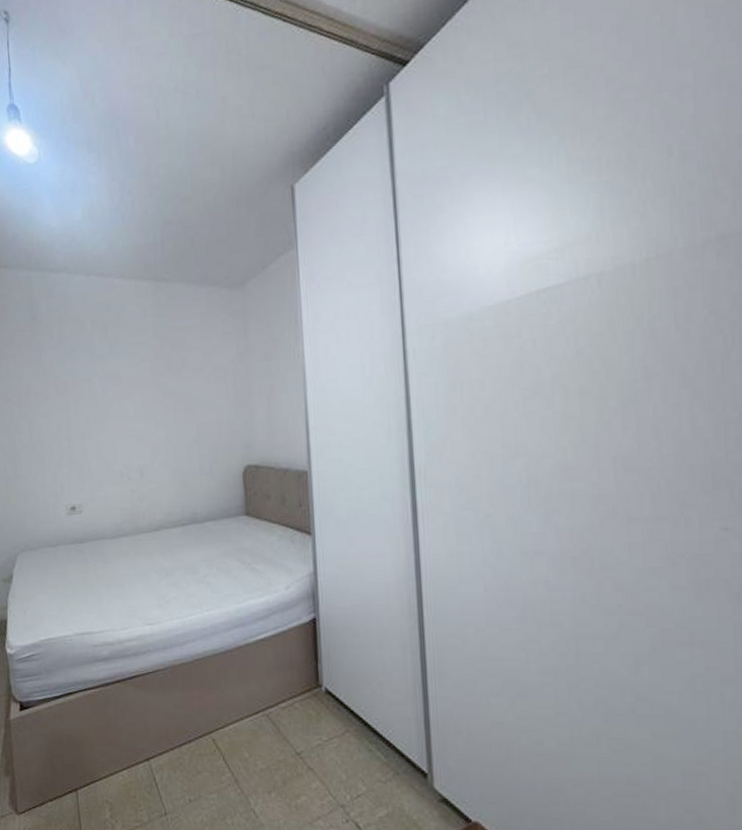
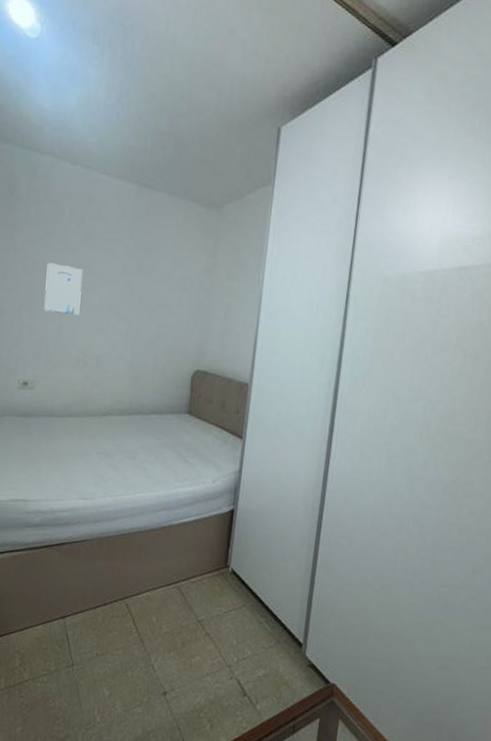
wall art: none [77,379,116,430] -> present [44,263,83,315]

